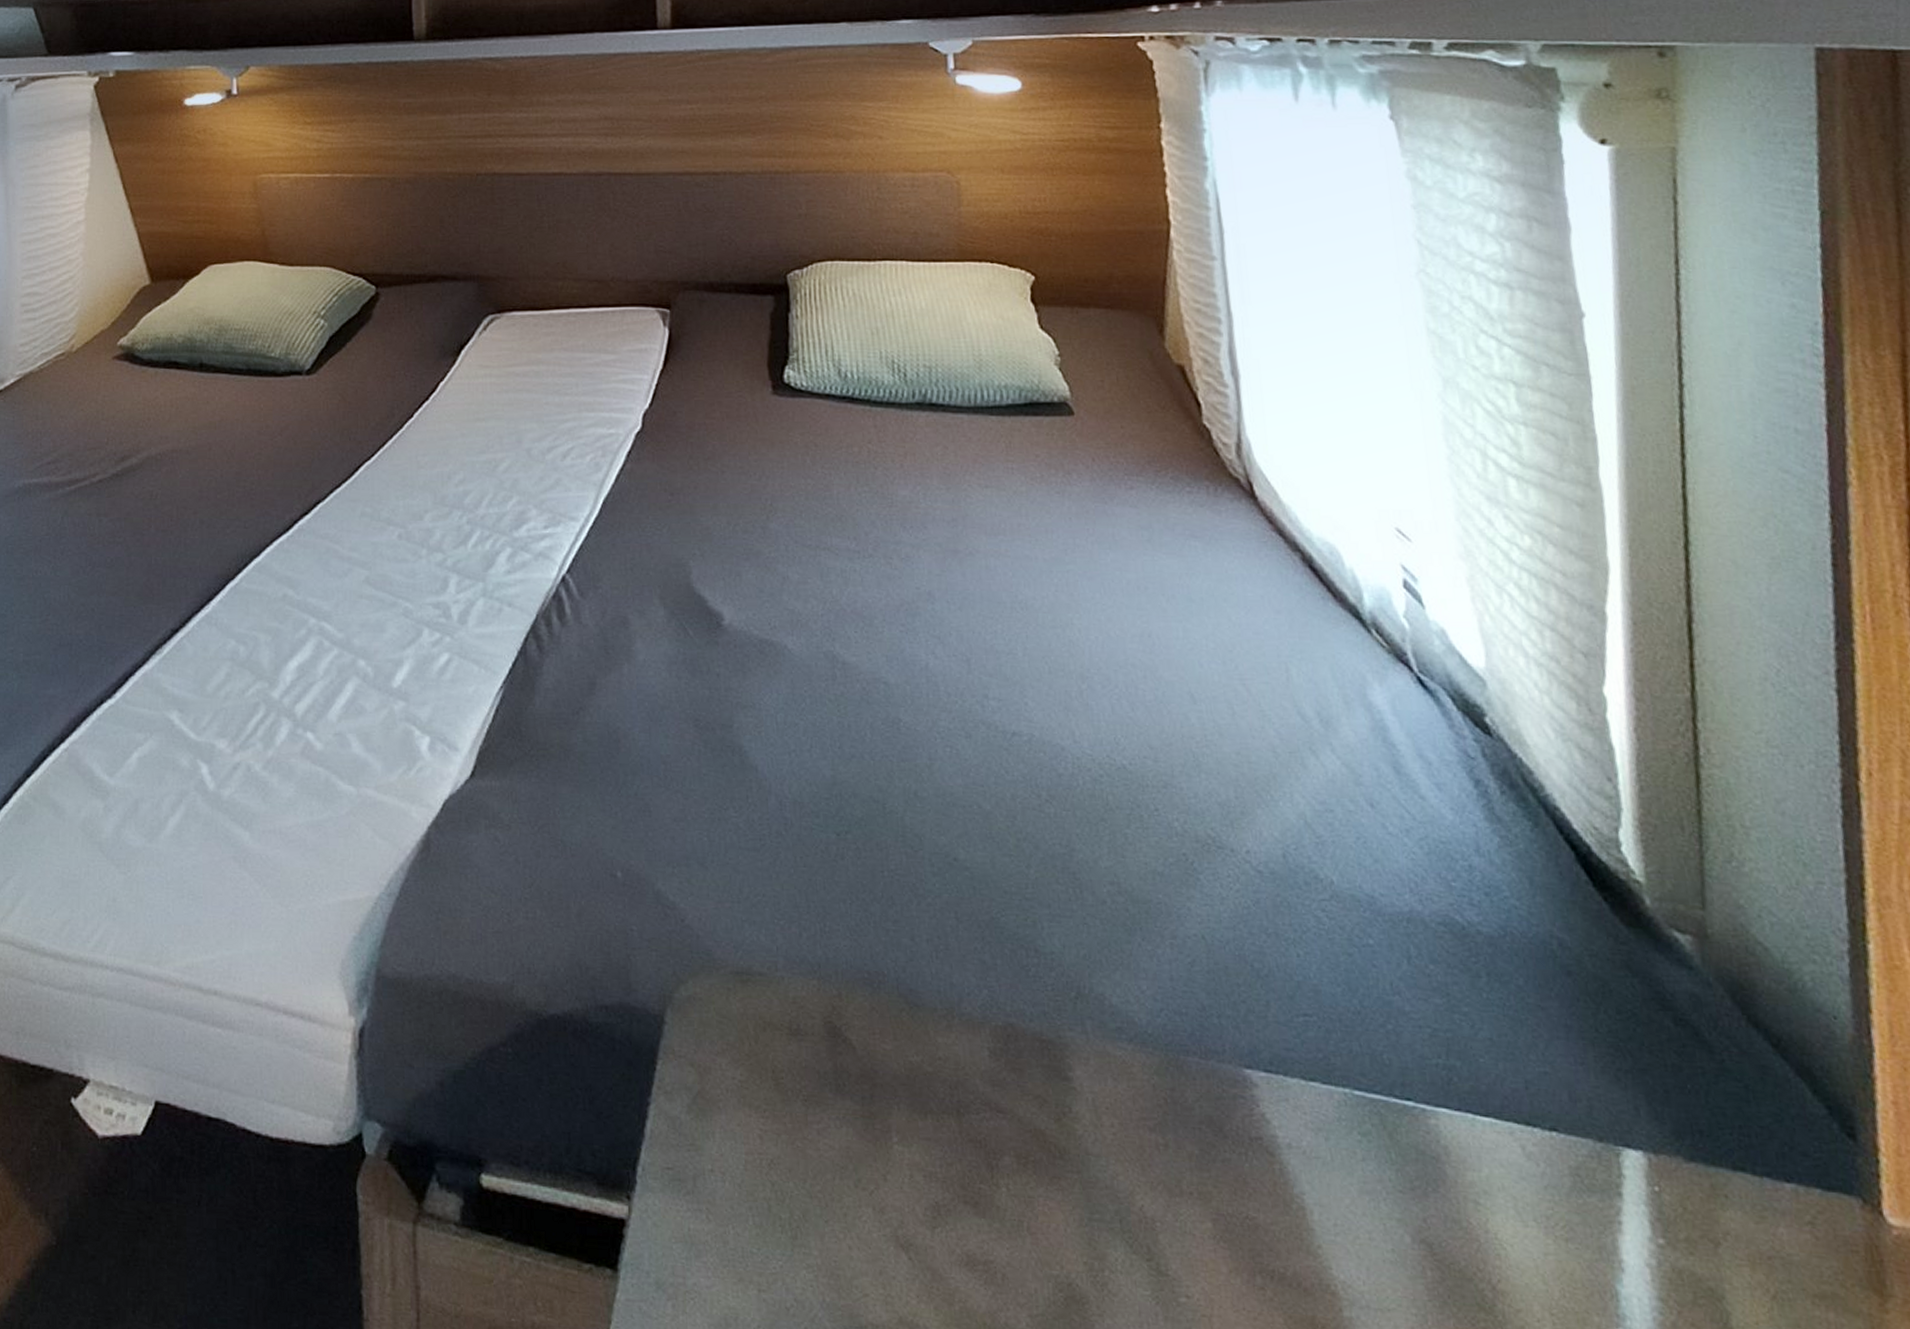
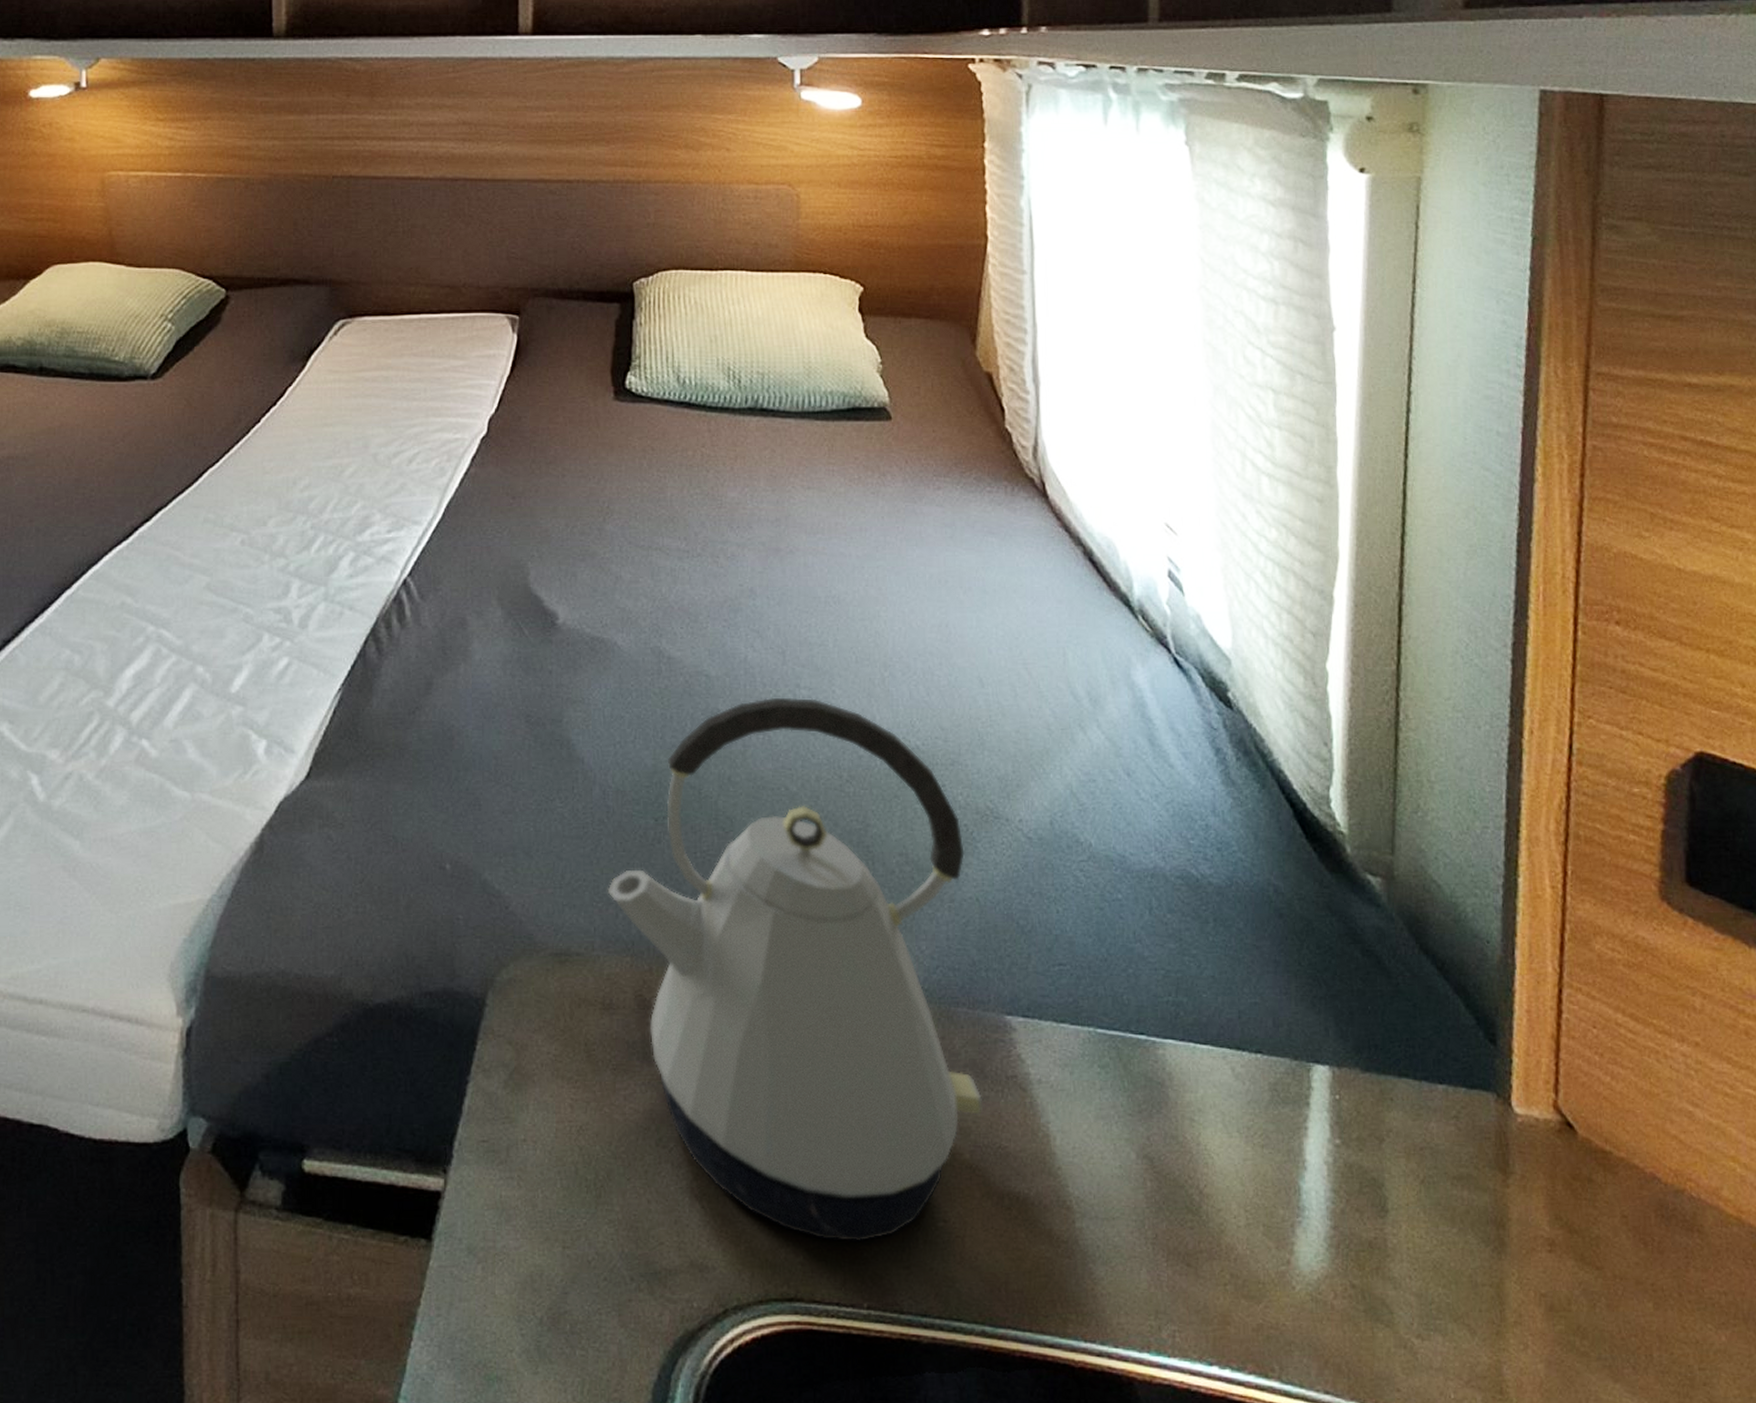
kettle: none [789,708,1226,1313] -> present [607,697,984,1242]

